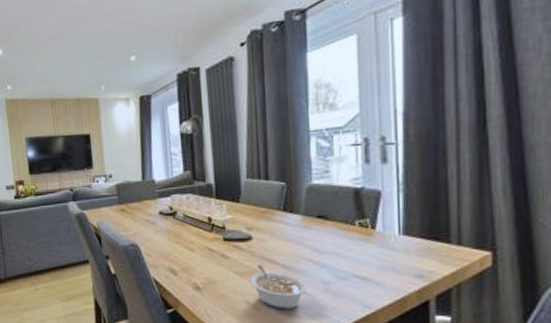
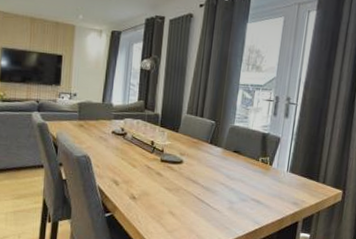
legume: present [250,265,308,310] -> none [175,184,218,221]

